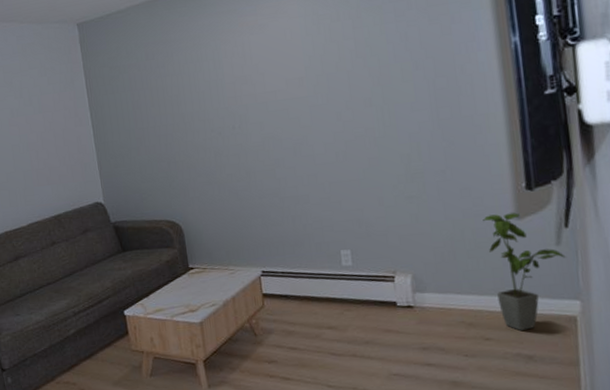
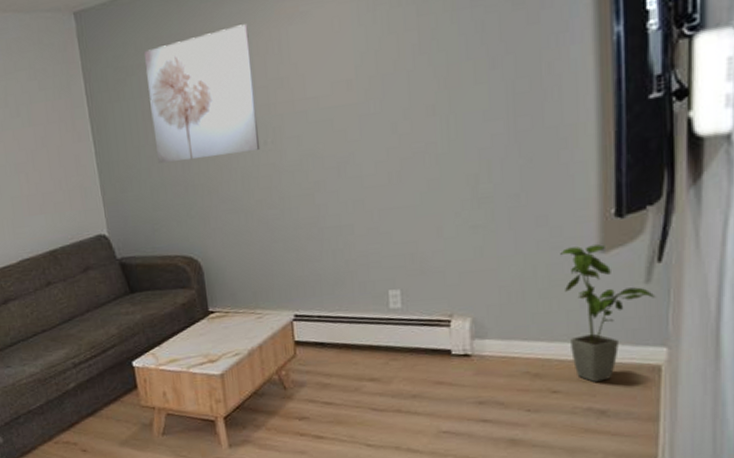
wall art: none [133,33,230,143] -> present [143,24,261,163]

